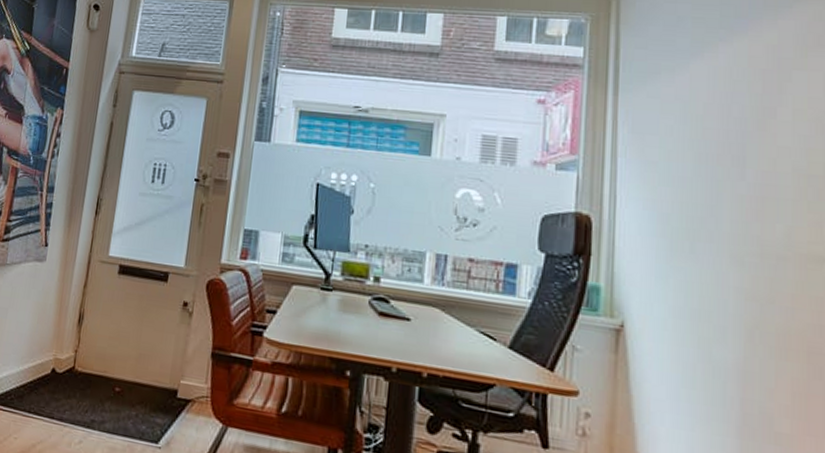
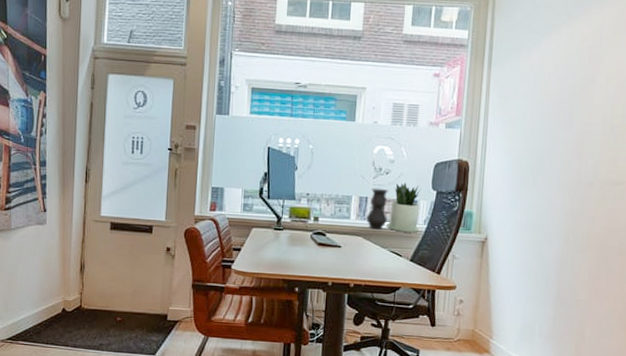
vase: none [445,243,477,301] -> present [366,188,389,230]
planter: none [472,239,524,309] -> present [385,183,422,233]

